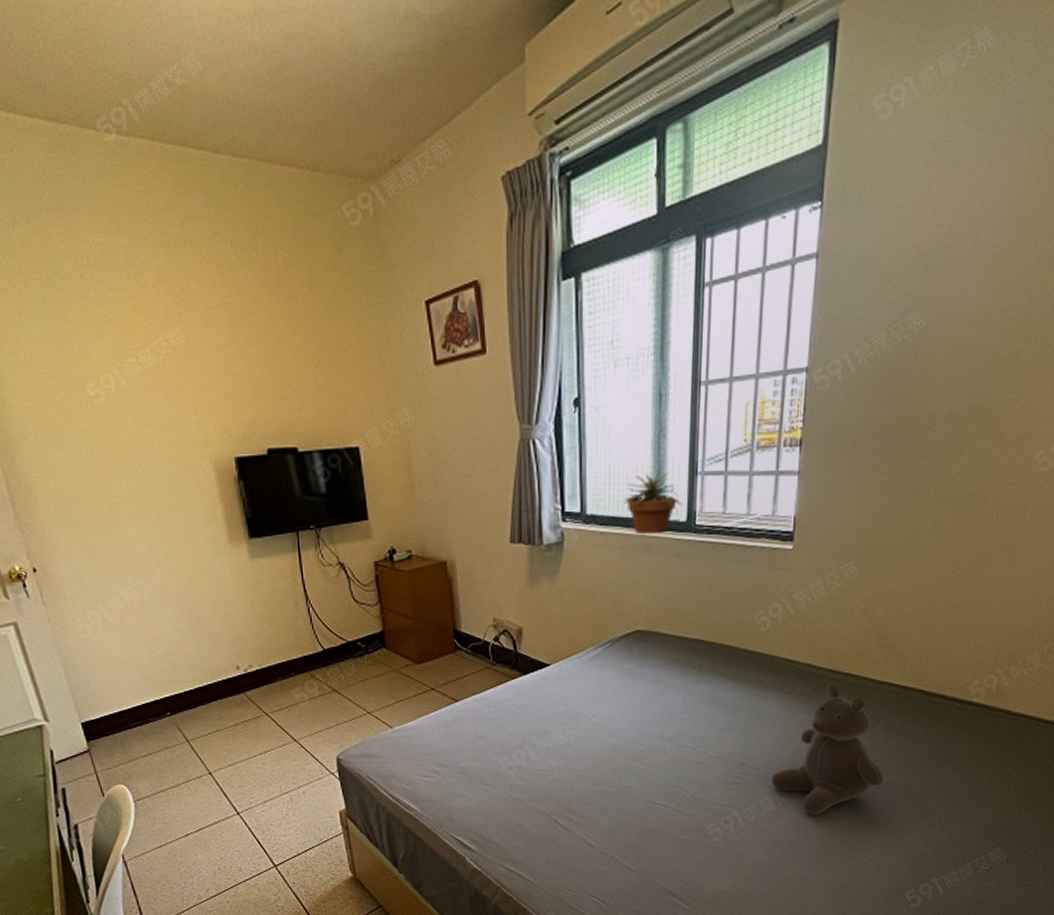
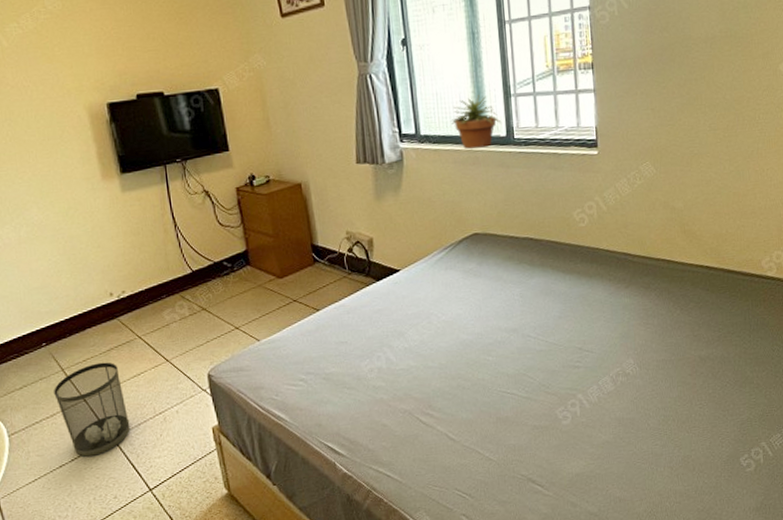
waste bin: none [179,737,256,828] -> present [54,362,130,457]
stuffed animal: present [771,684,884,815] -> none [607,269,704,392]

